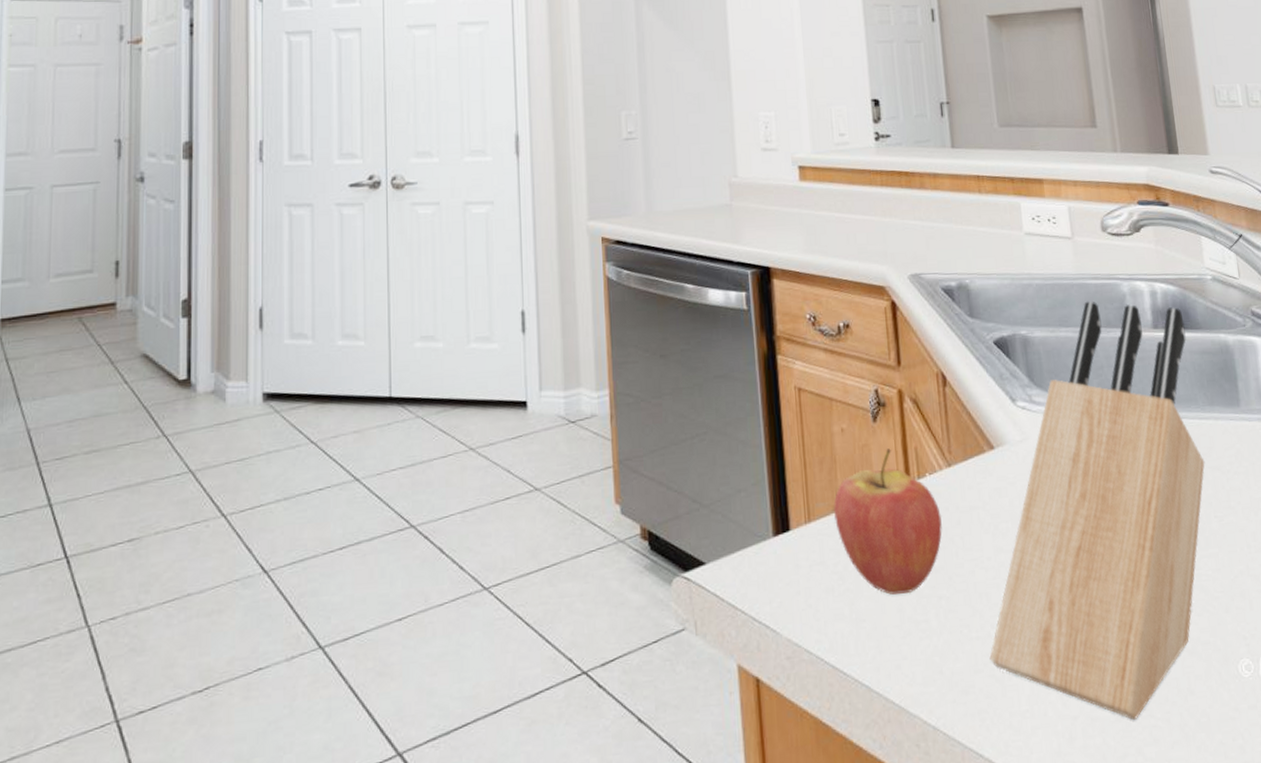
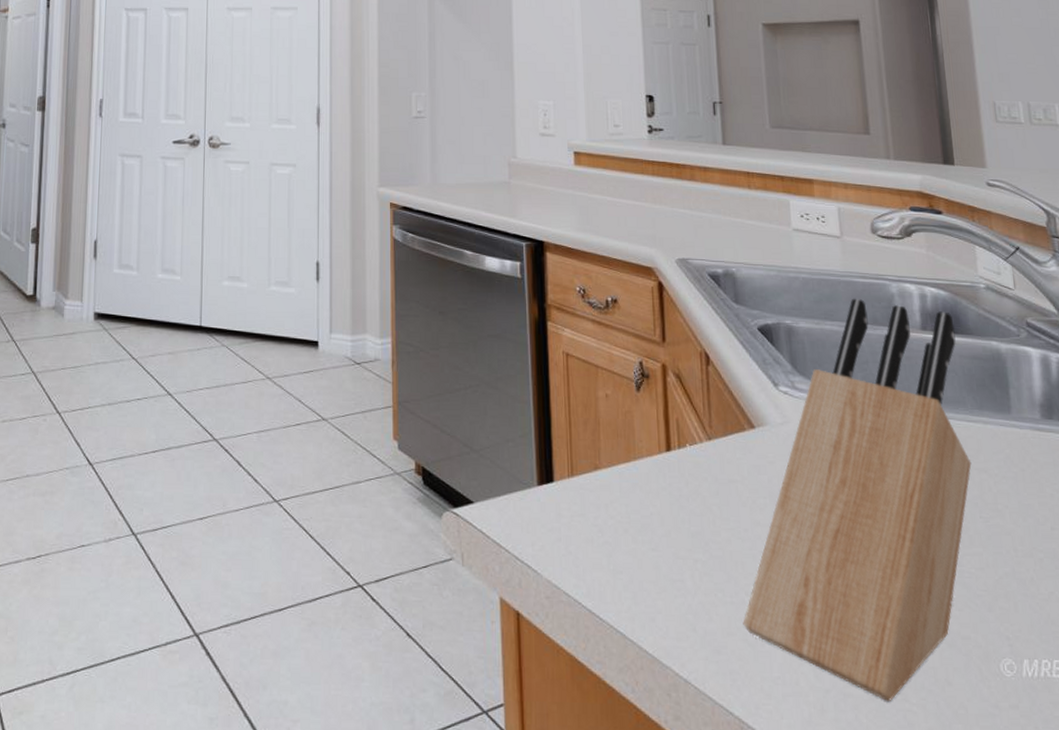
fruit: present [833,448,943,595] -> none [596,417,701,554]

